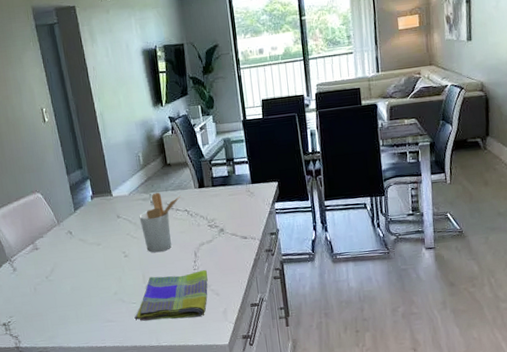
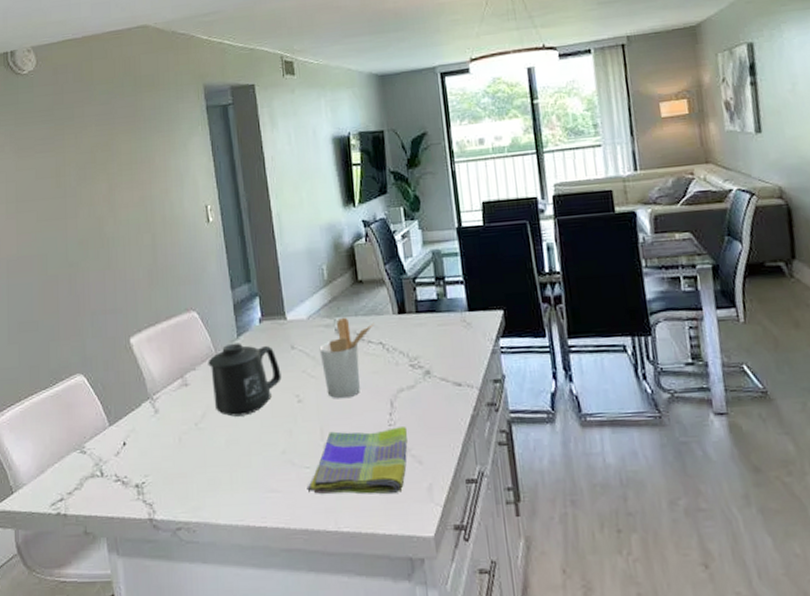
mug: none [52,215,111,270] -> present [208,343,282,417]

